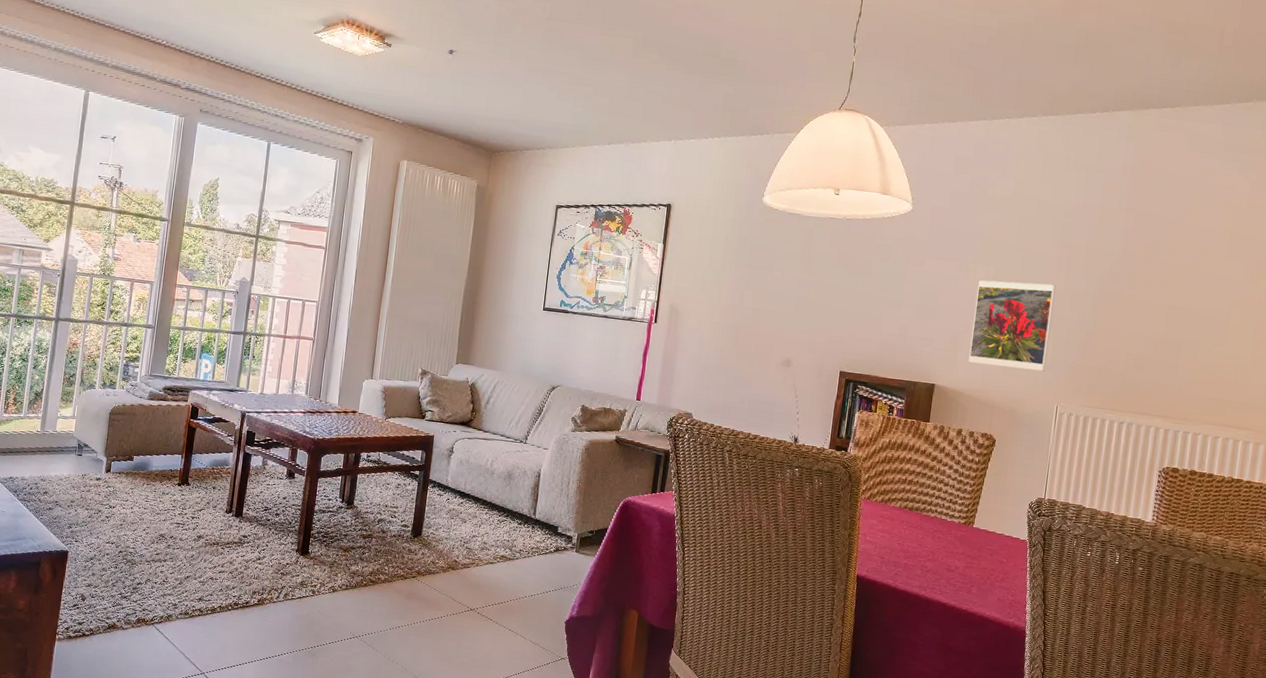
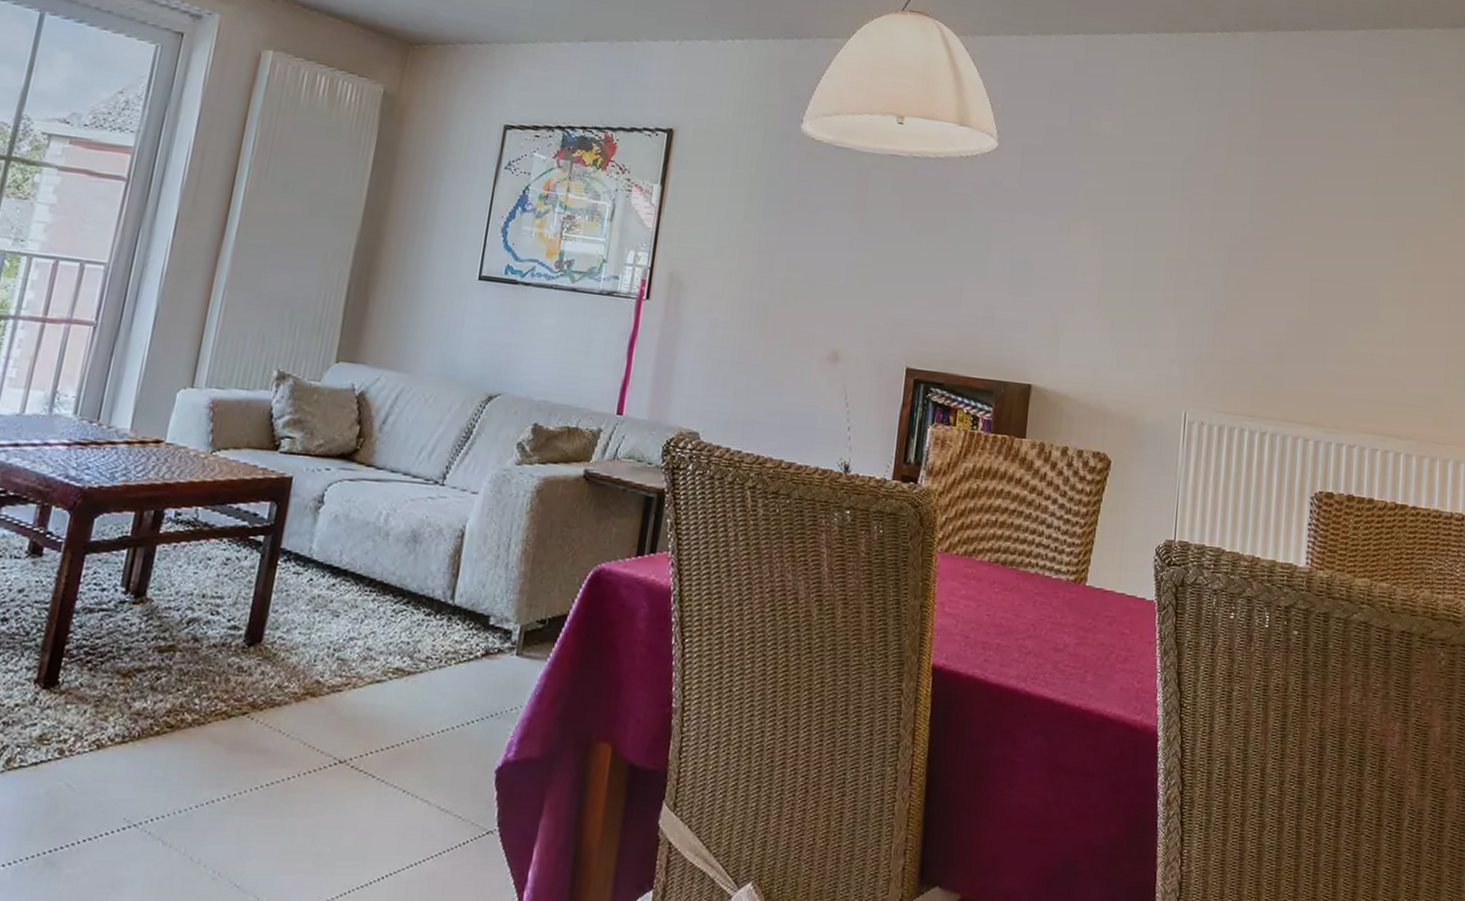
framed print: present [968,280,1056,372] -> none [1073,243,1178,366]

